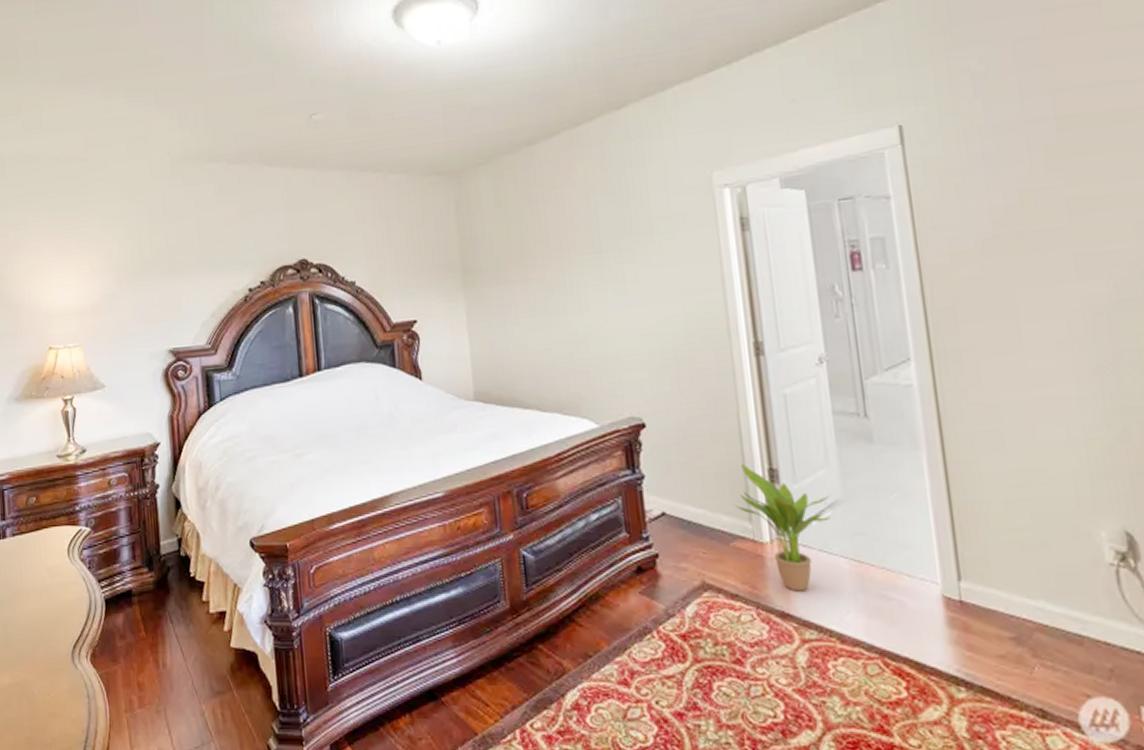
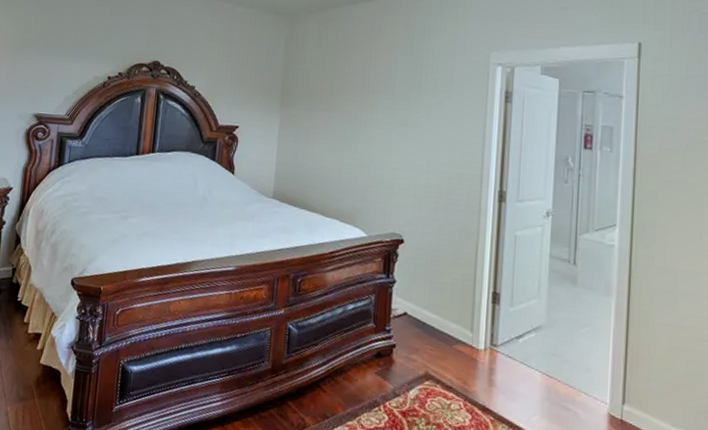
potted plant: present [736,463,830,592] -> none [462,284,536,393]

